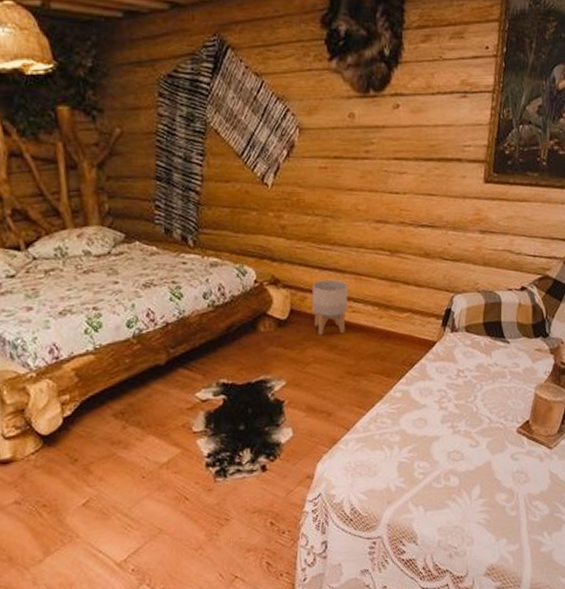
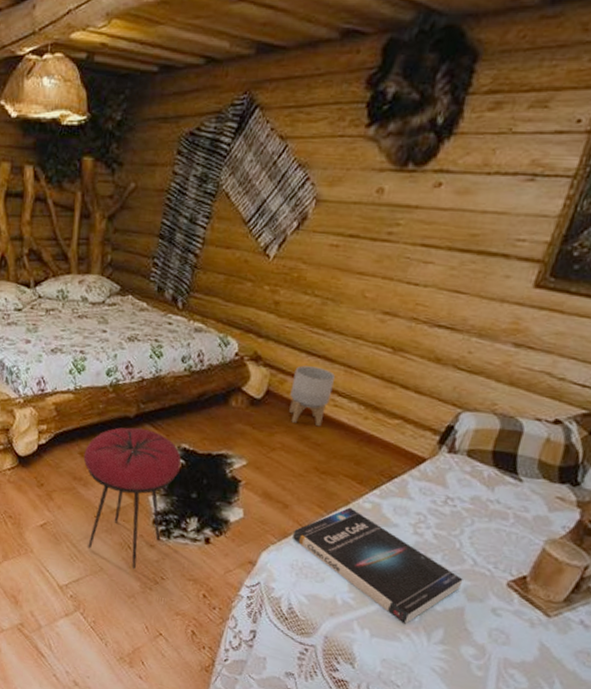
stool: none [117,373,224,520] -> present [83,427,182,570]
book: none [341,400,485,491] -> present [293,507,463,624]

